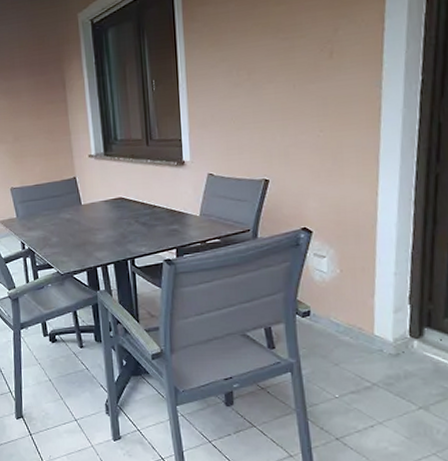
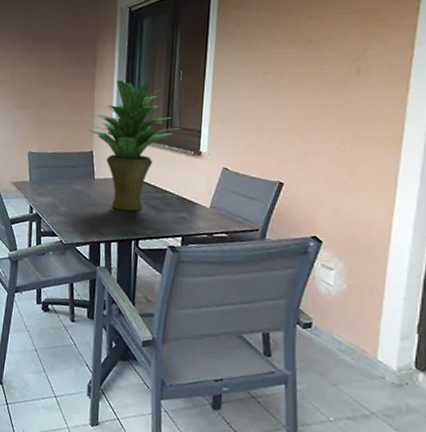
potted plant: none [65,98,162,232] -> present [86,79,182,211]

